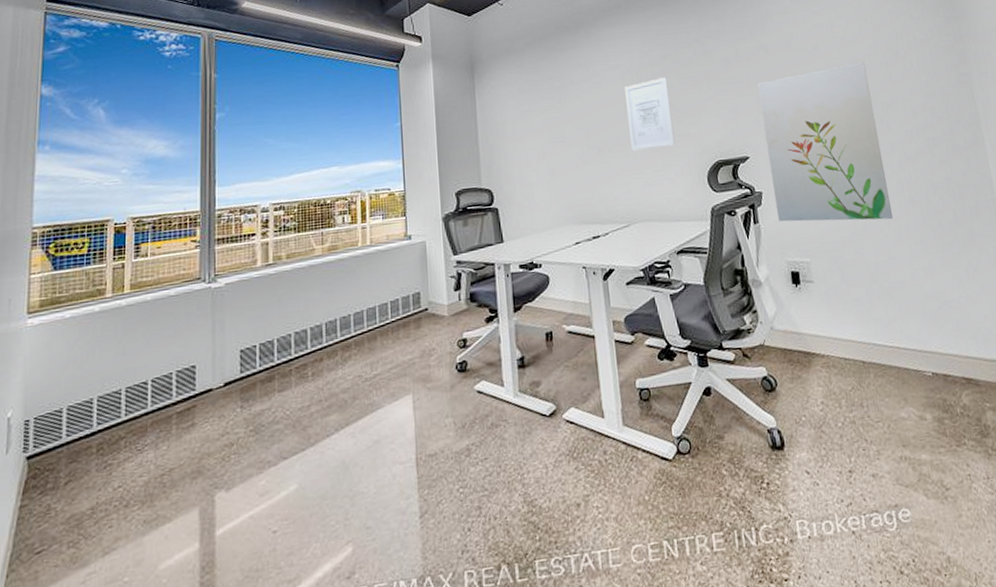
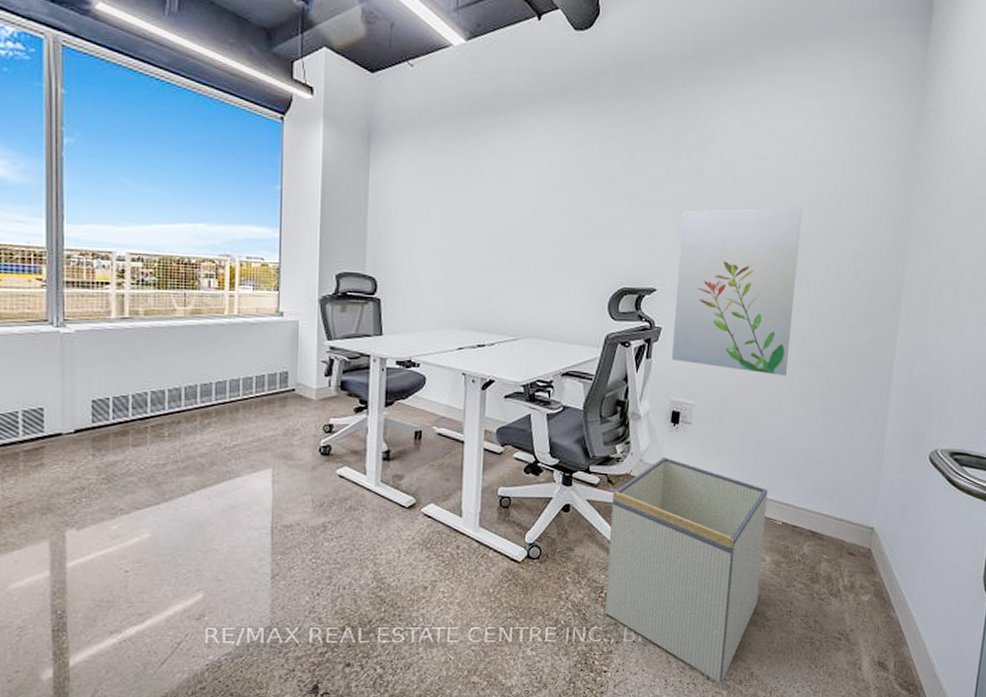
wall art: present [624,77,675,151] -> none [534,186,586,264]
storage bin: none [751,321,931,576] -> present [604,458,768,683]

